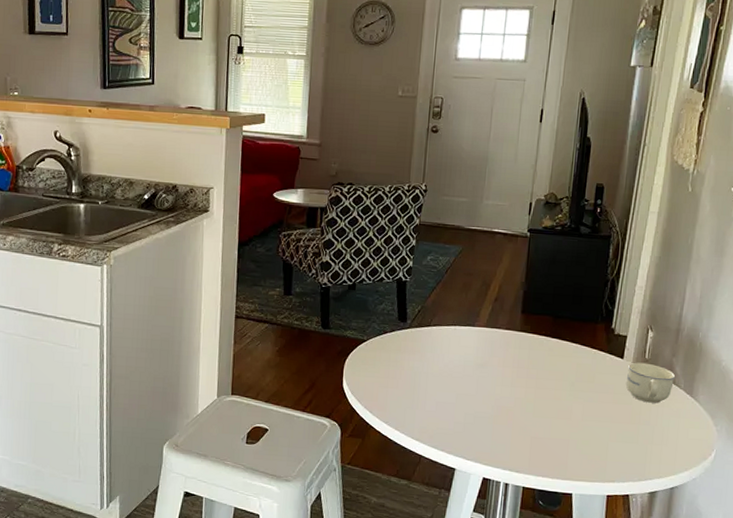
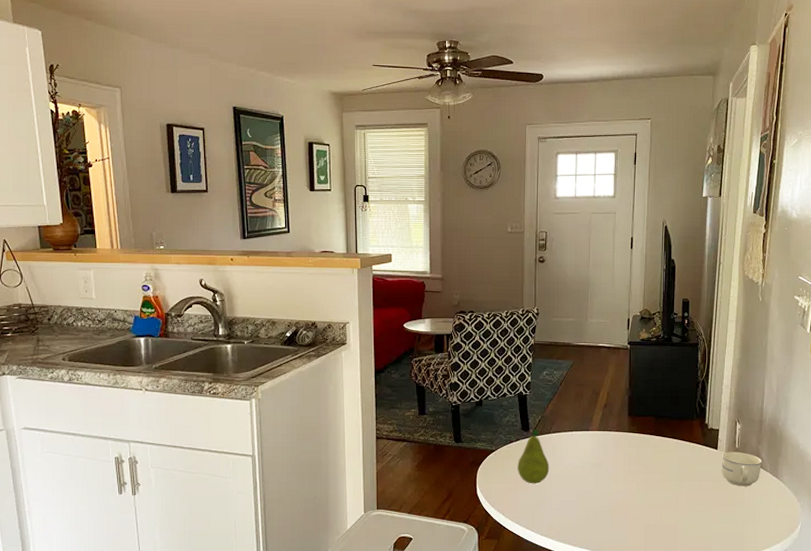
fruit: none [390,319,427,382] -> present [518,428,550,484]

